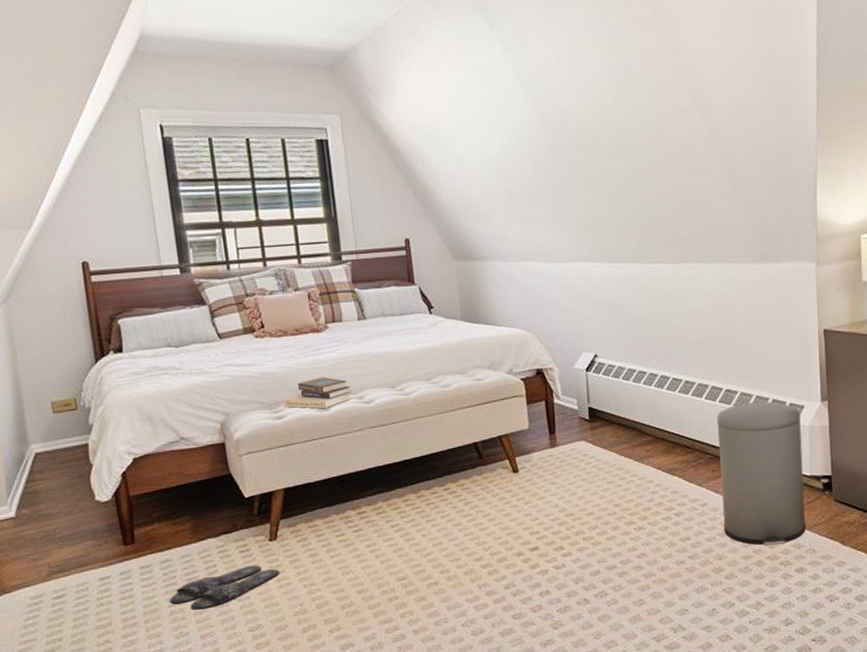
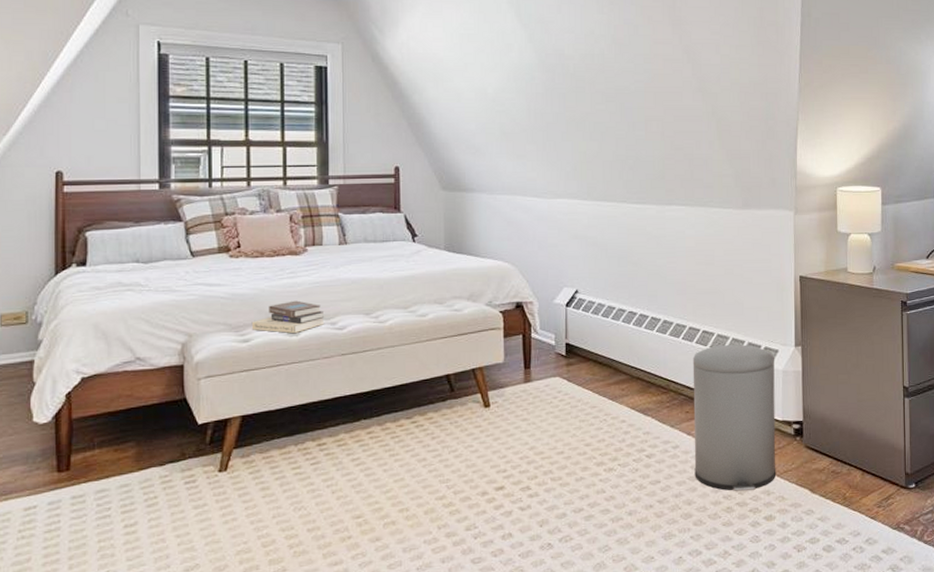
slippers: present [170,565,280,610] -> none [100,497,227,546]

